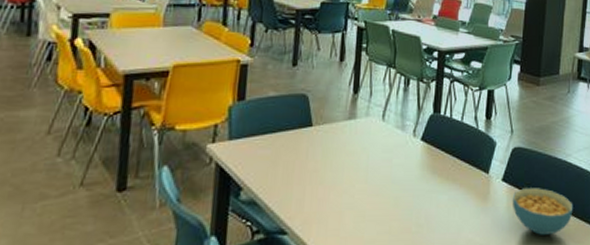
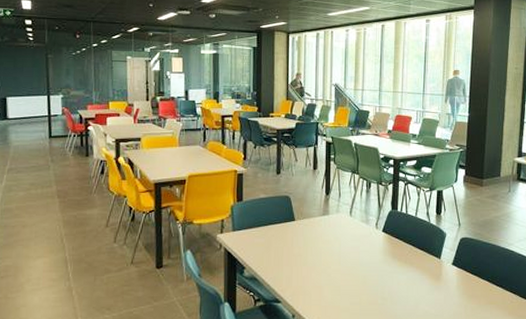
cereal bowl: present [512,188,573,235] -> none [461,271,516,309]

